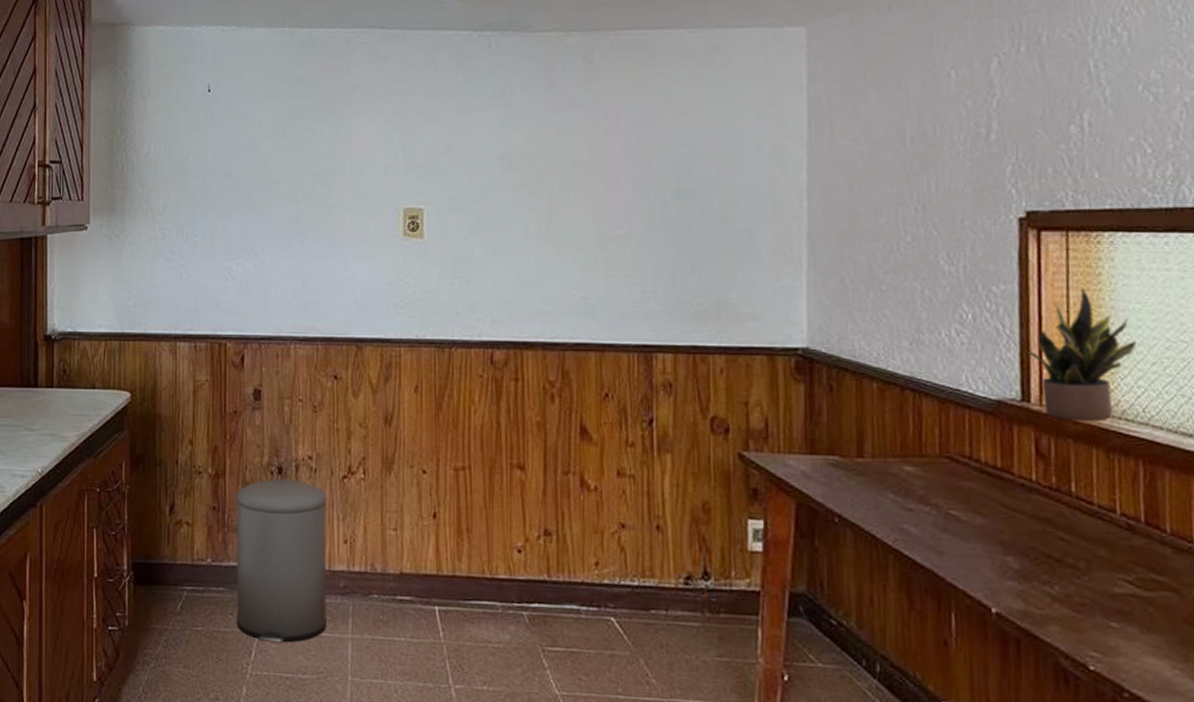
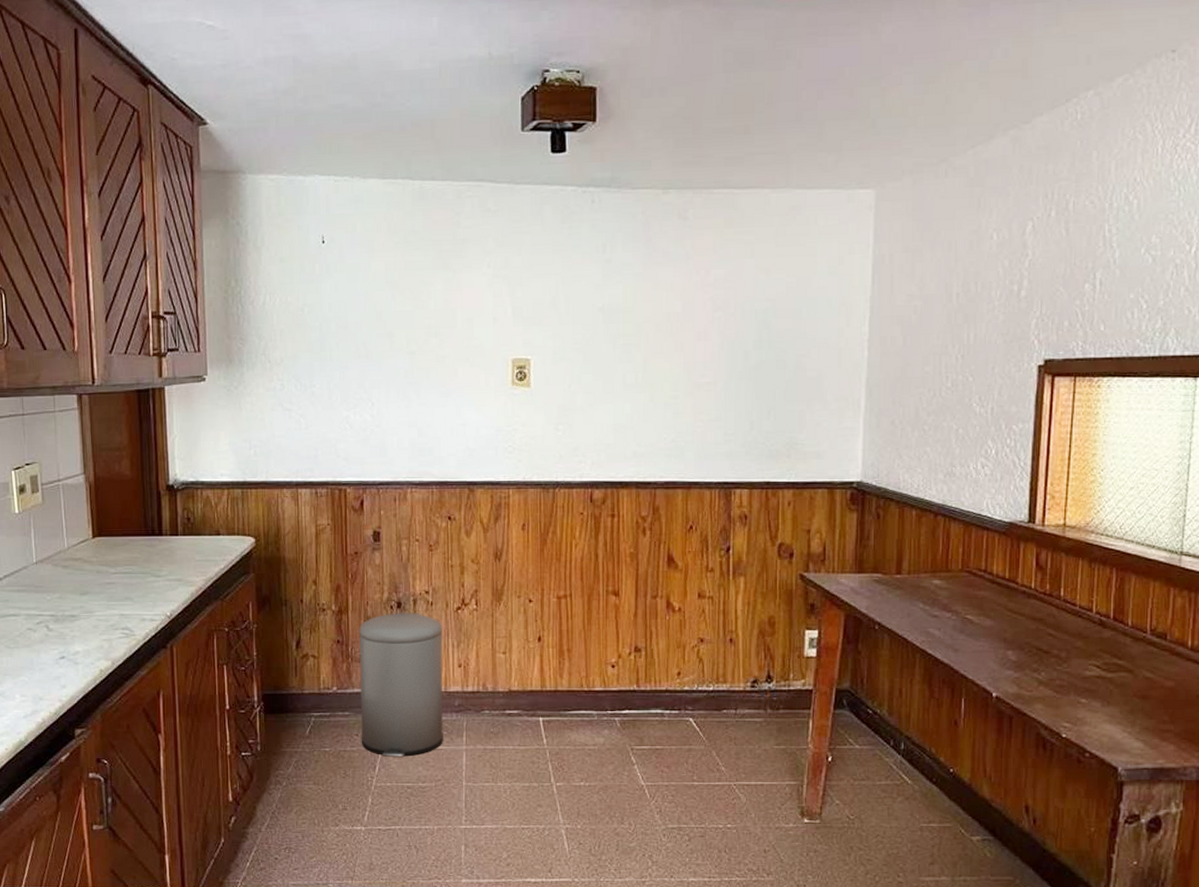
potted plant: present [1026,288,1137,423] -> none [1035,425,1121,539]

